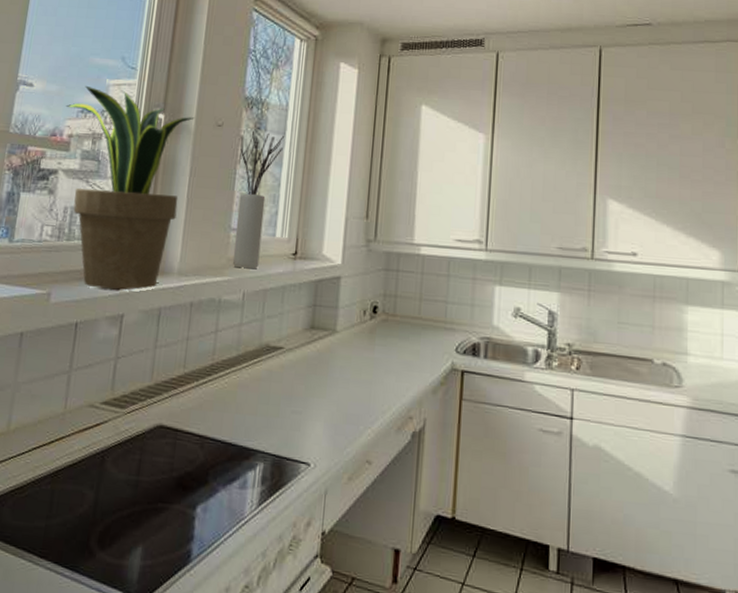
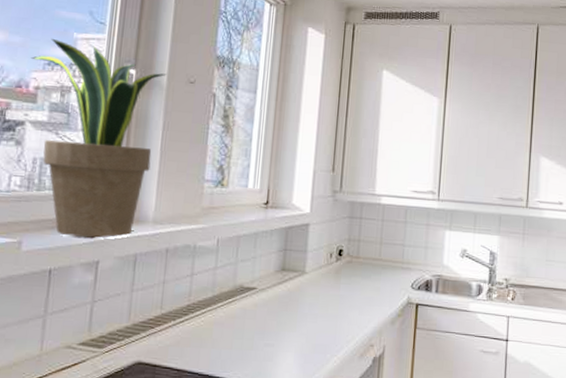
vase: present [232,131,285,270] -> none [206,89,256,218]

